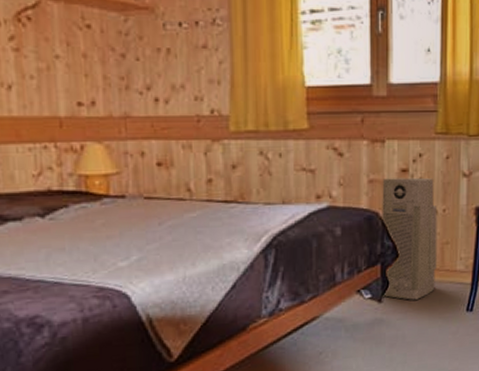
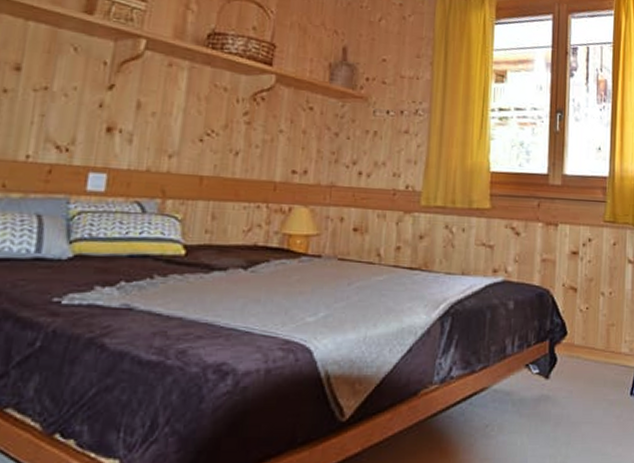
air purifier: present [382,177,438,300] -> none [549,259,604,379]

